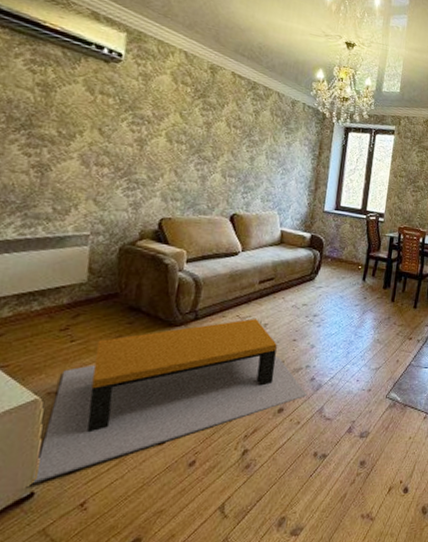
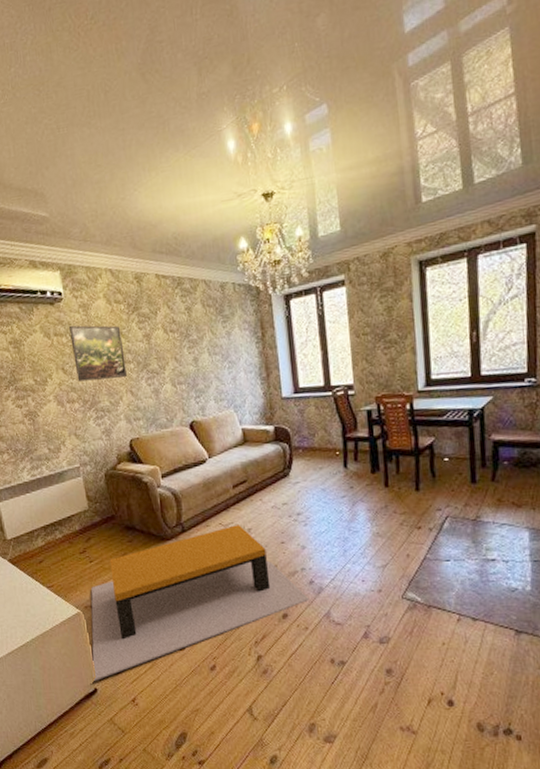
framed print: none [115,89,181,156] -> present [69,325,127,382]

